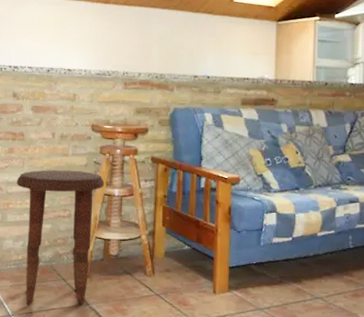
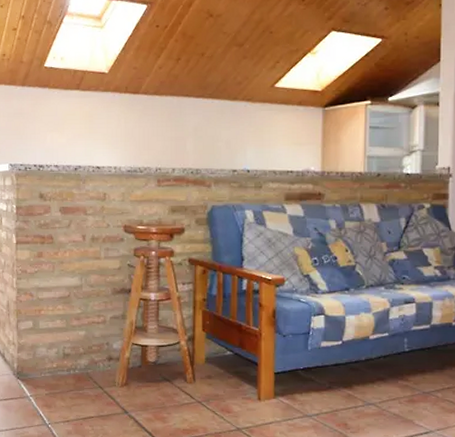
side table: present [17,170,104,305] -> none [47,274,139,414]

